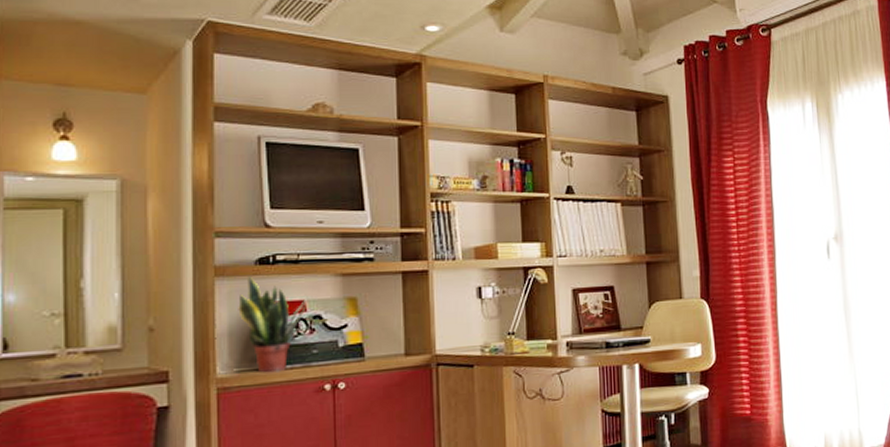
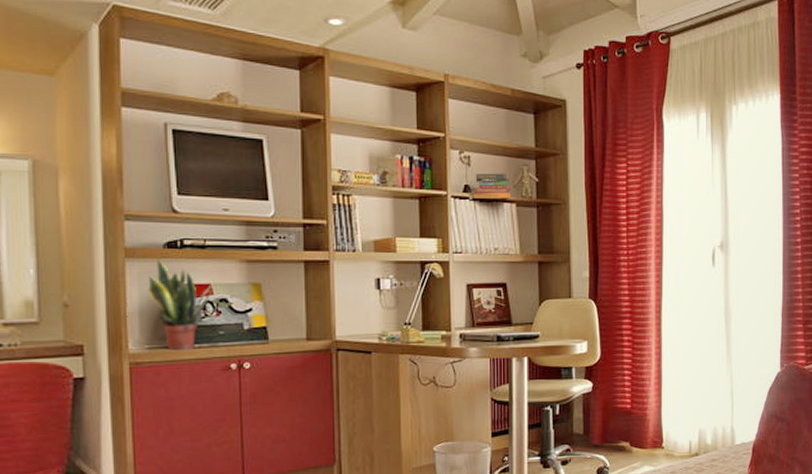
books: none [571,172,616,202] -> present [468,173,512,201]

